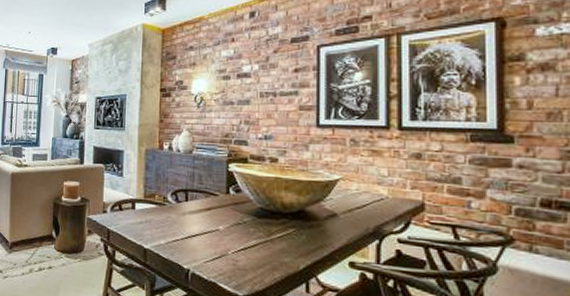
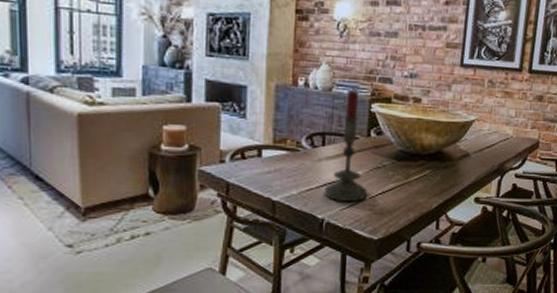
candle: none [188,150,230,255] -> present [324,87,368,201]

